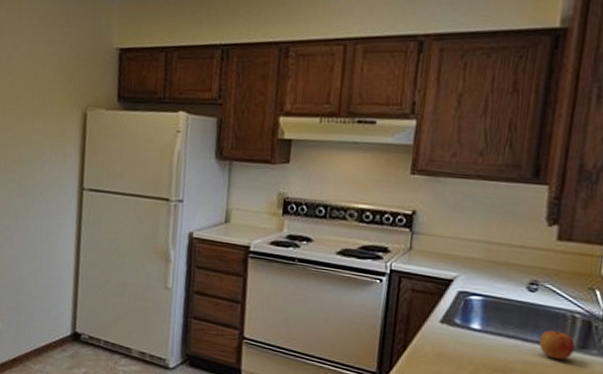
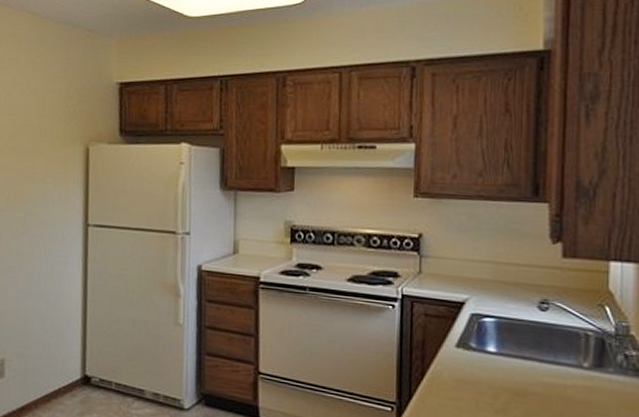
apple: present [538,330,575,361] -> none [554,349,591,380]

